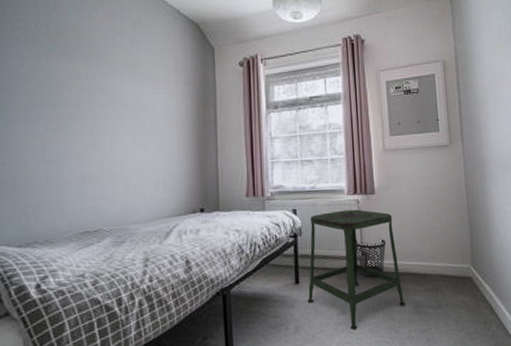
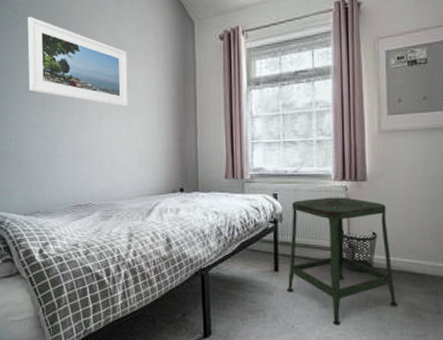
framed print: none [29,33,145,128] -> present [28,16,128,107]

